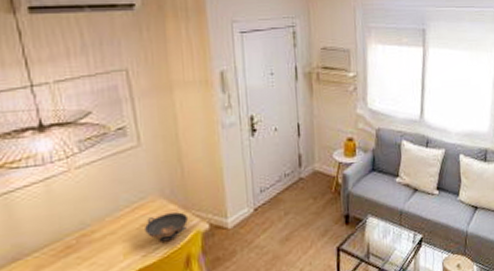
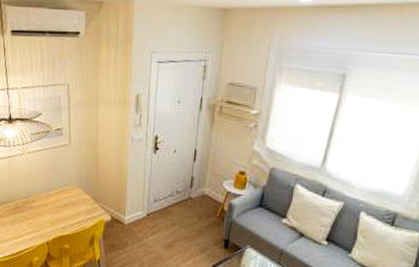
decorative bowl: present [143,212,189,243] -> none [65,200,97,222]

